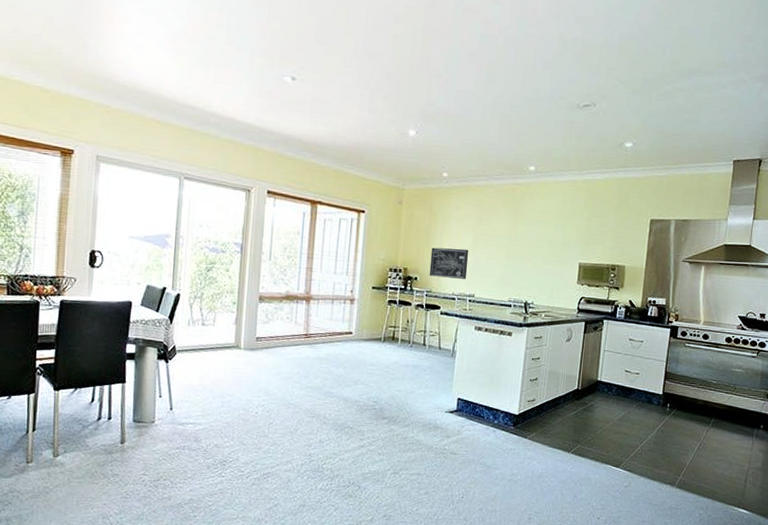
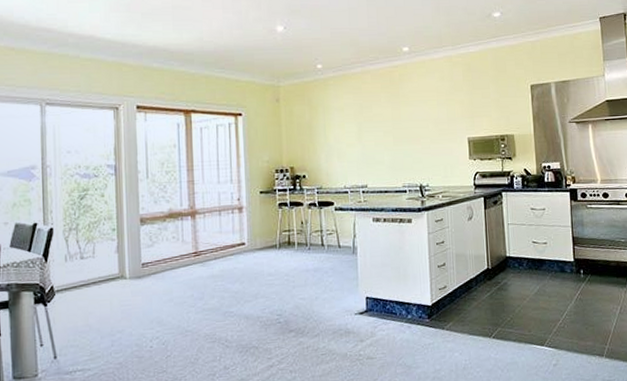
wall art: present [429,247,469,279] -> none [316,139,357,172]

